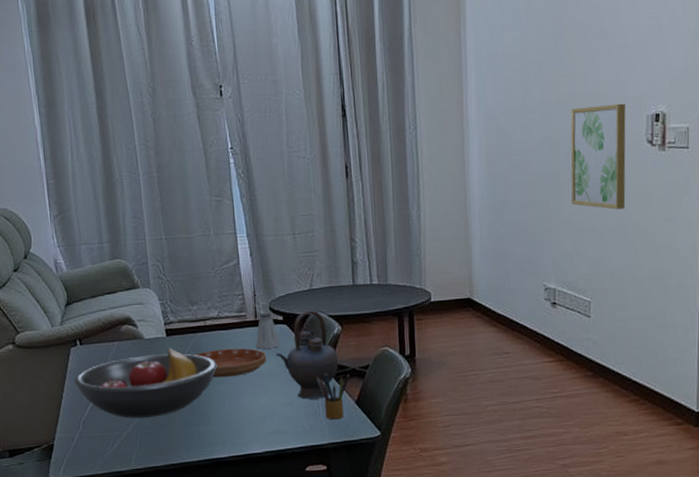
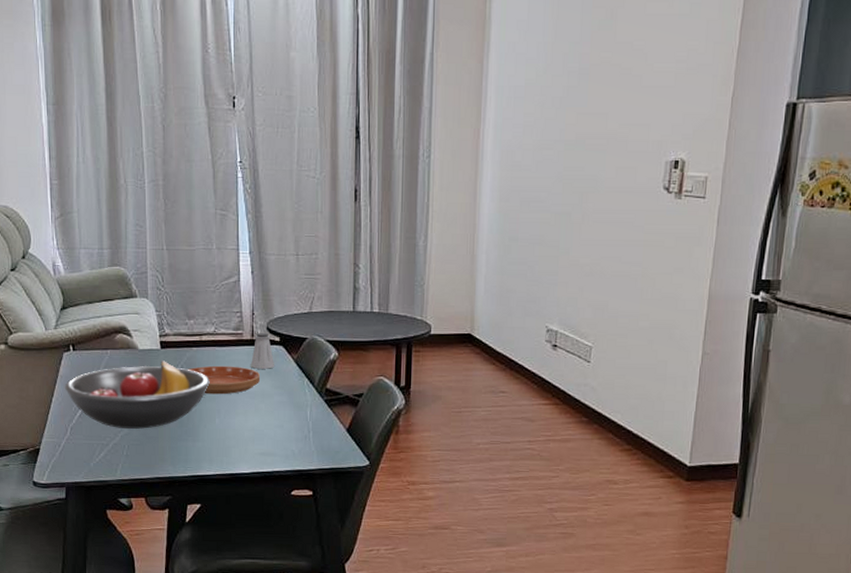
teapot: present [275,309,339,400] -> none [269,333,333,424]
pencil box: present [315,372,350,420] -> none [308,397,343,446]
wall art: present [570,103,626,210] -> none [582,147,645,255]

